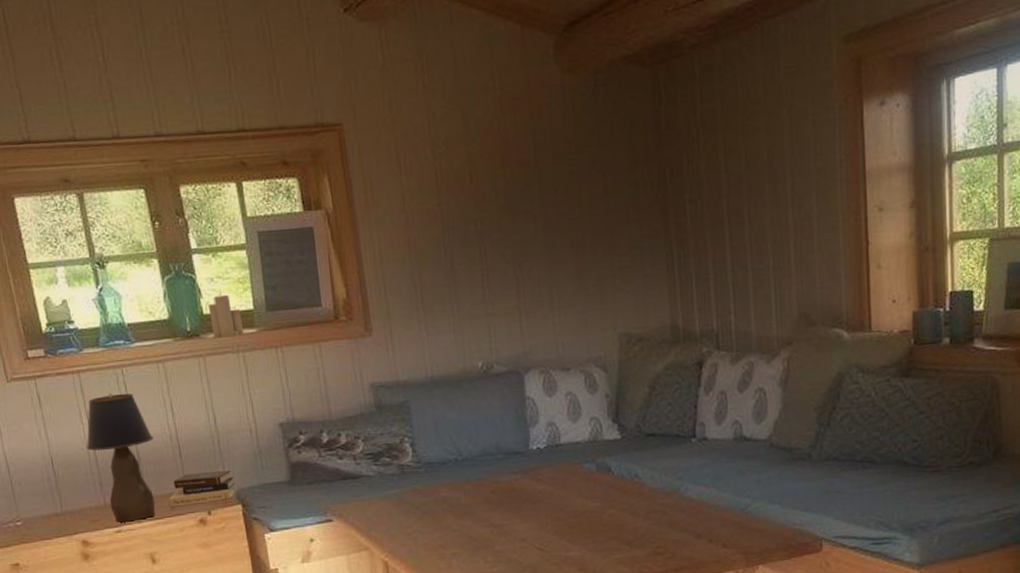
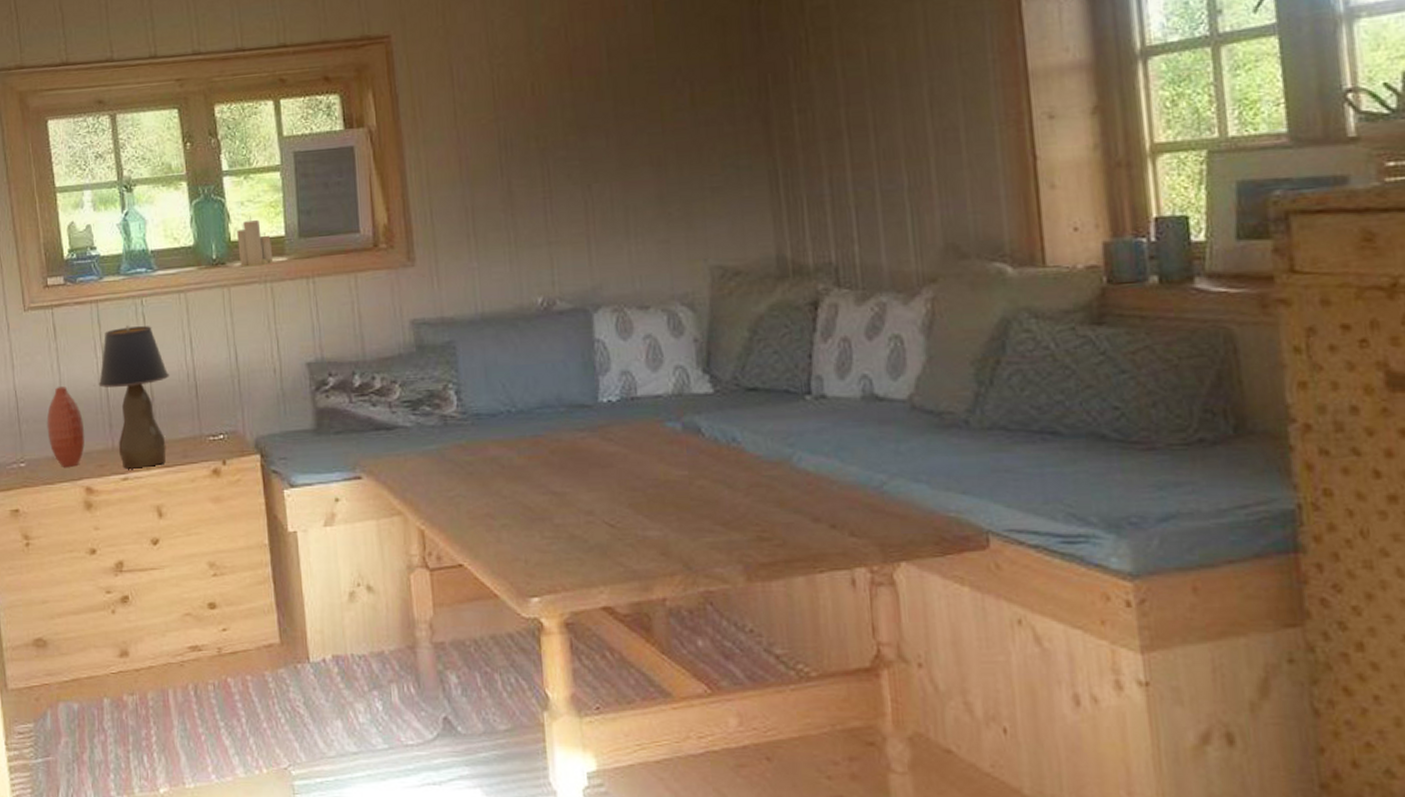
vase: none [38,451,78,524] -> present [46,387,85,467]
books: present [168,470,236,508] -> none [181,414,255,454]

